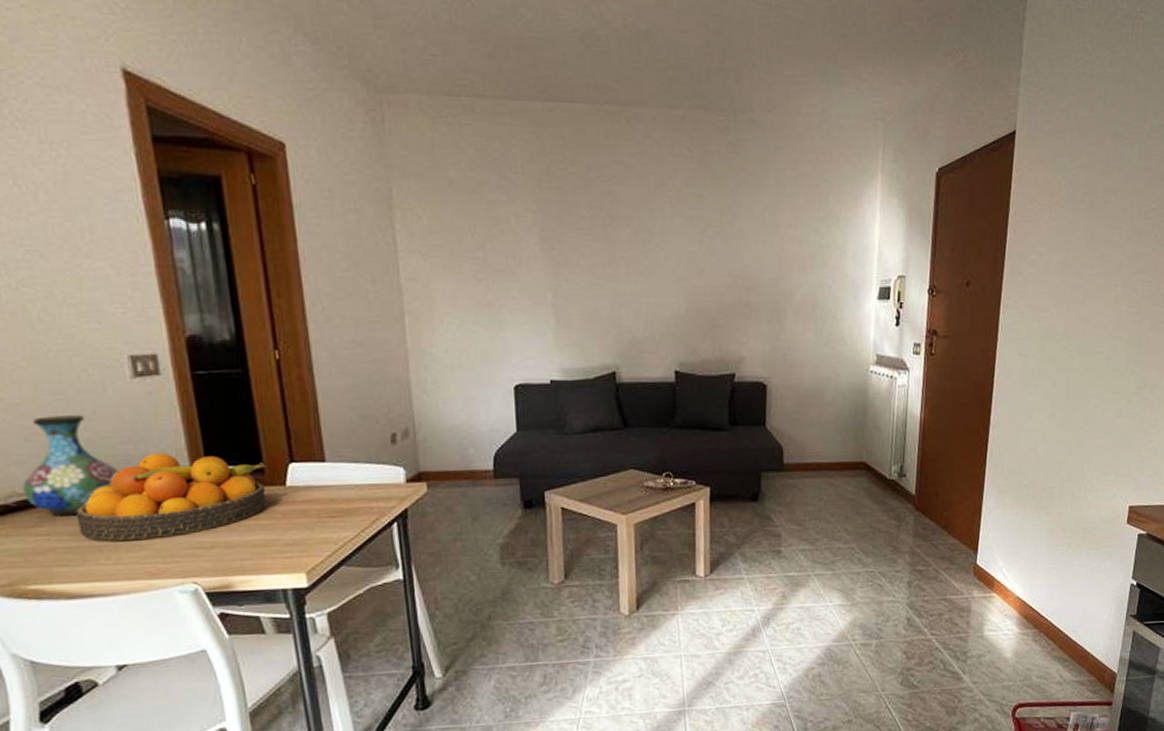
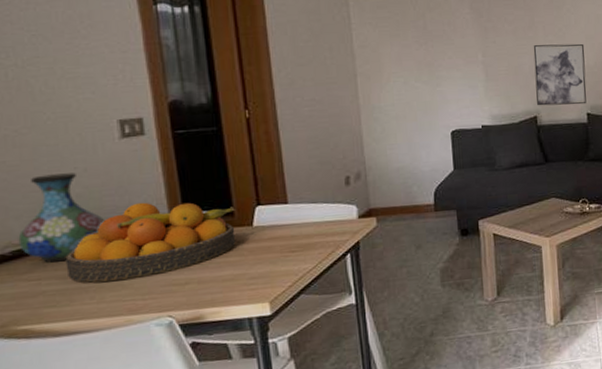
wall art: none [613,286,676,360] -> present [533,43,587,106]

